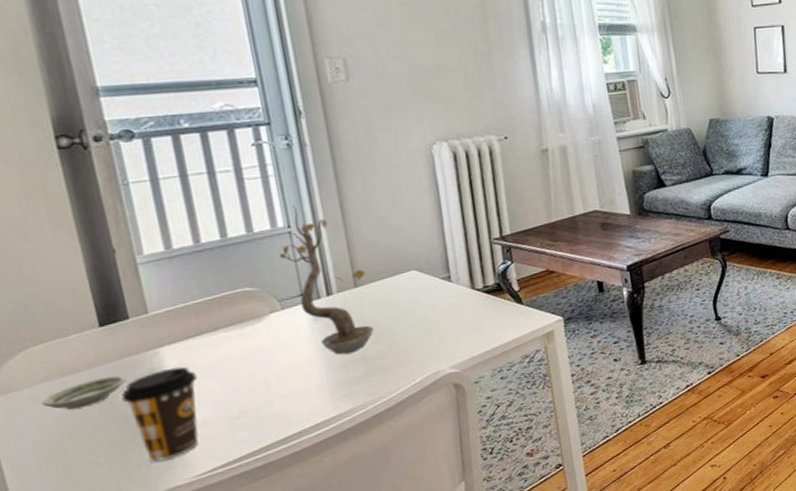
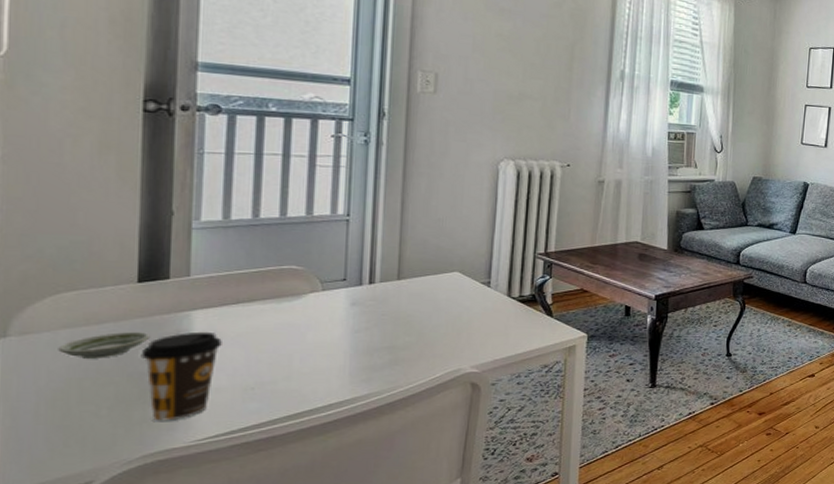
plant: present [279,205,374,356] -> none [332,196,411,342]

